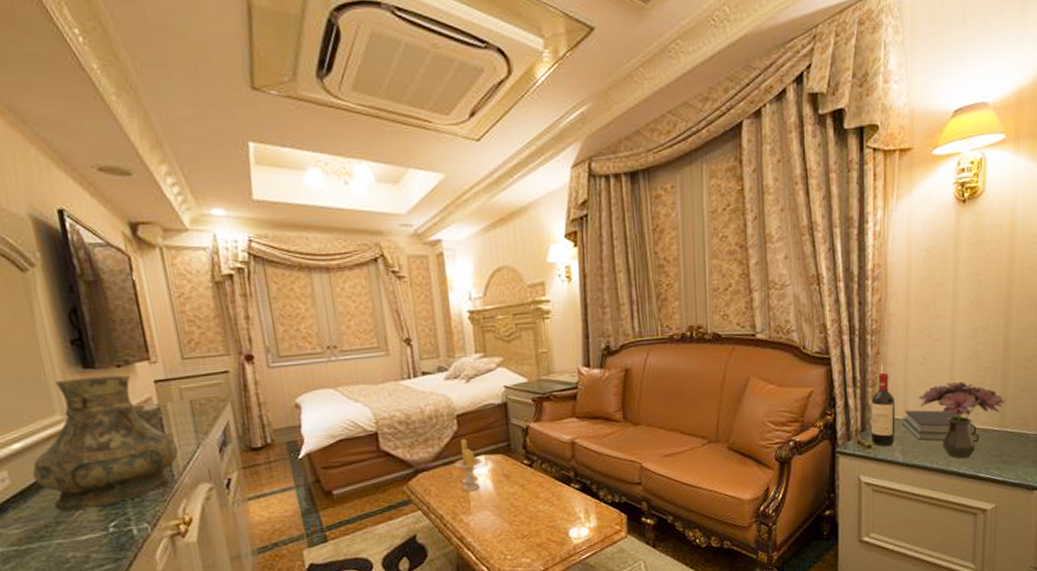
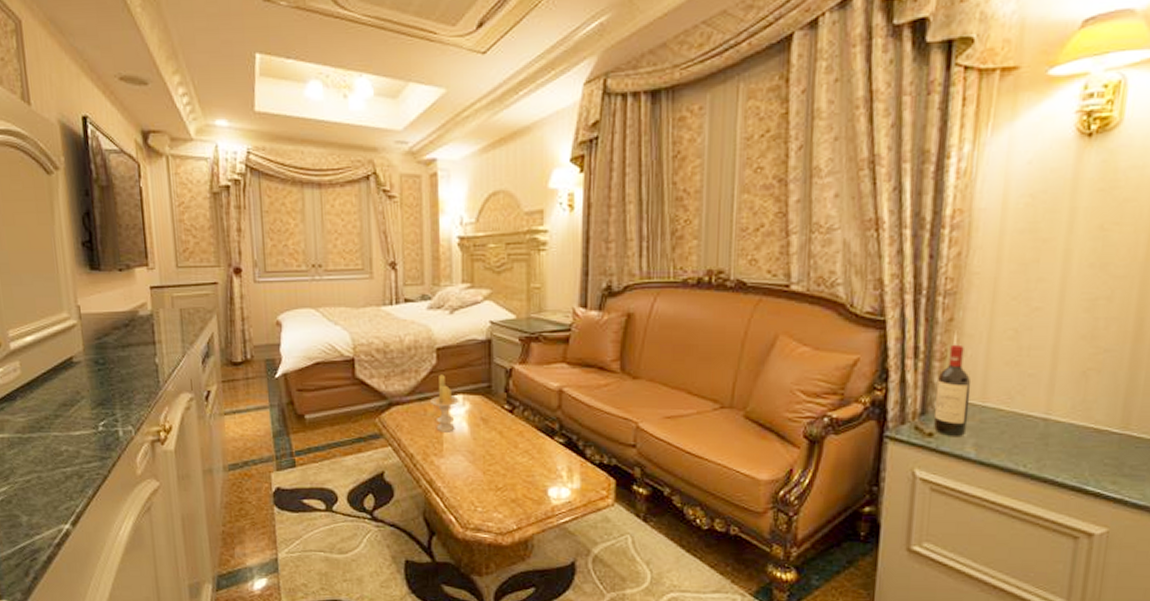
vase: present [32,375,178,511] -> none [39,279,165,405]
book: present [902,410,980,442] -> none [978,395,1091,444]
flower arrangement: present [918,381,1006,459] -> none [1004,364,1133,464]

